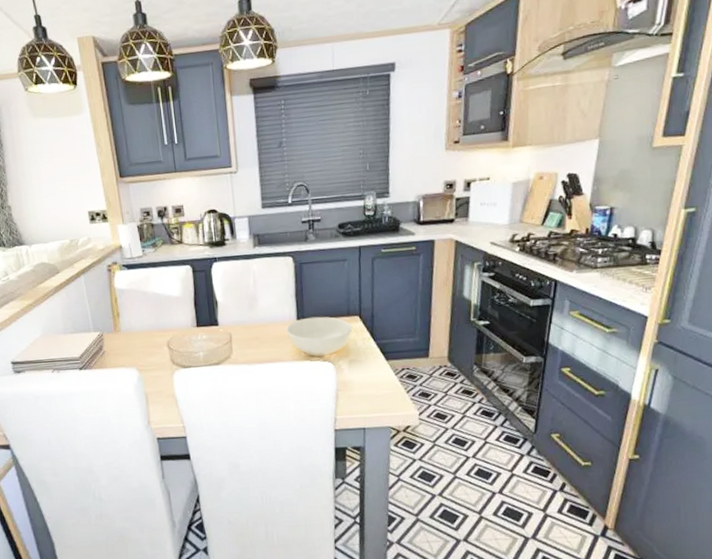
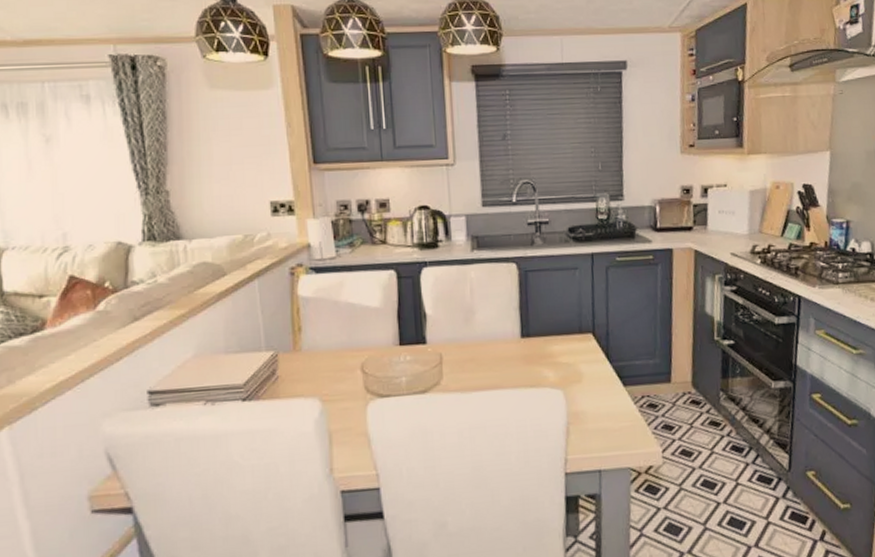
bowl: present [286,316,353,357] -> none [508,333,586,383]

